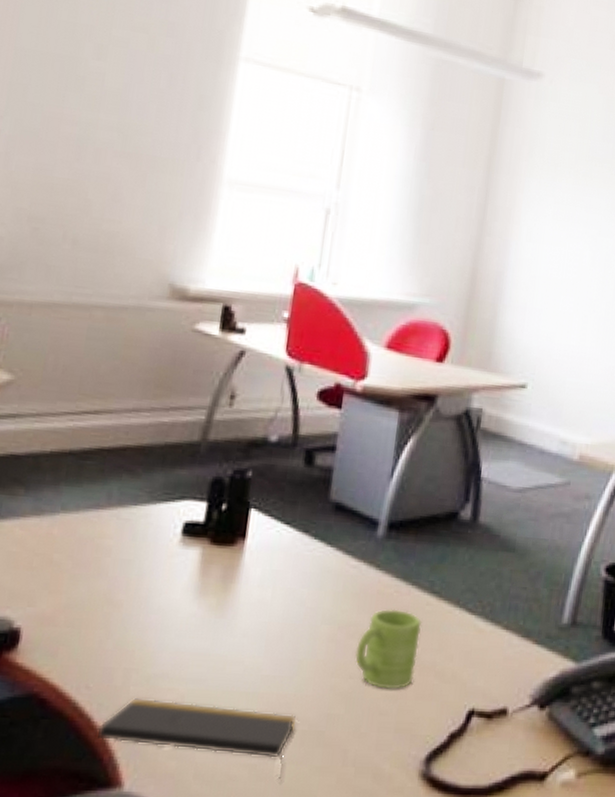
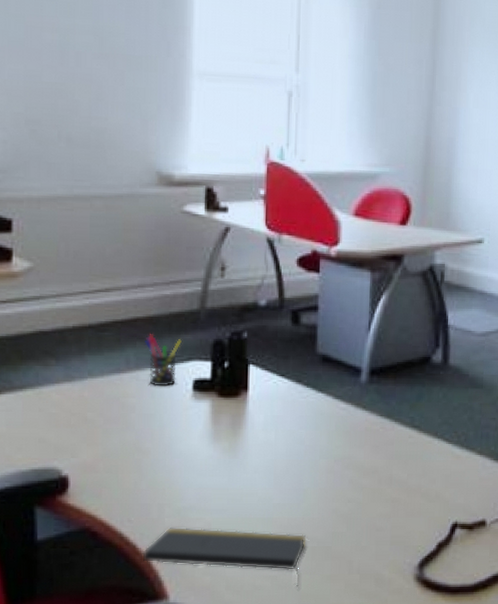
pen holder: none [132,466,176,529] -> present [145,334,182,387]
mug: present [355,609,423,689] -> none [352,442,407,509]

